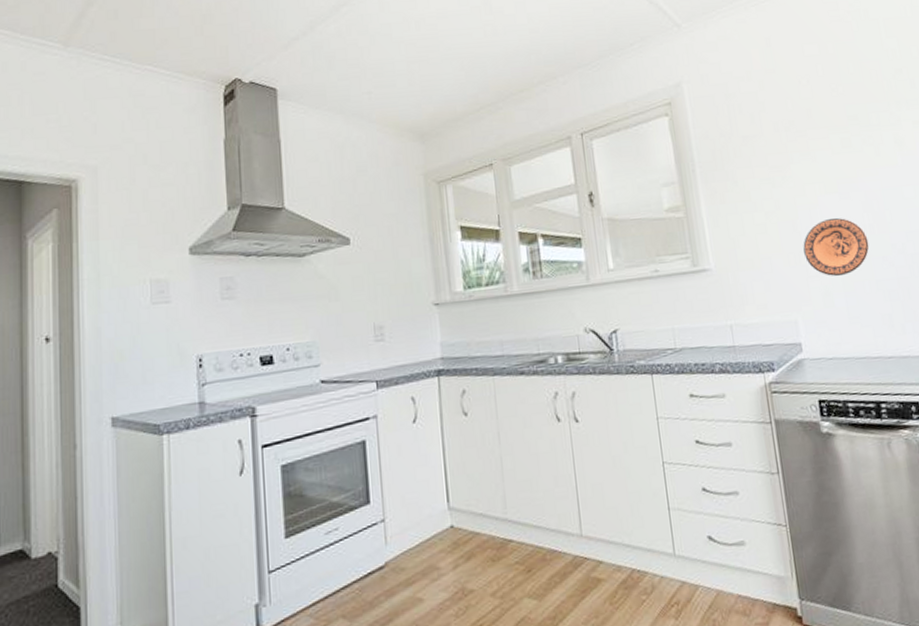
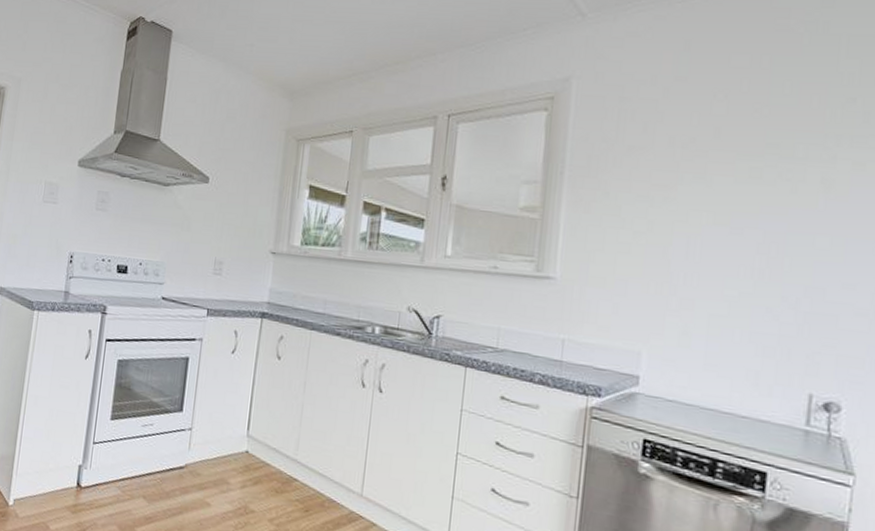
decorative plate: present [803,218,870,277] -> none [668,253,754,318]

